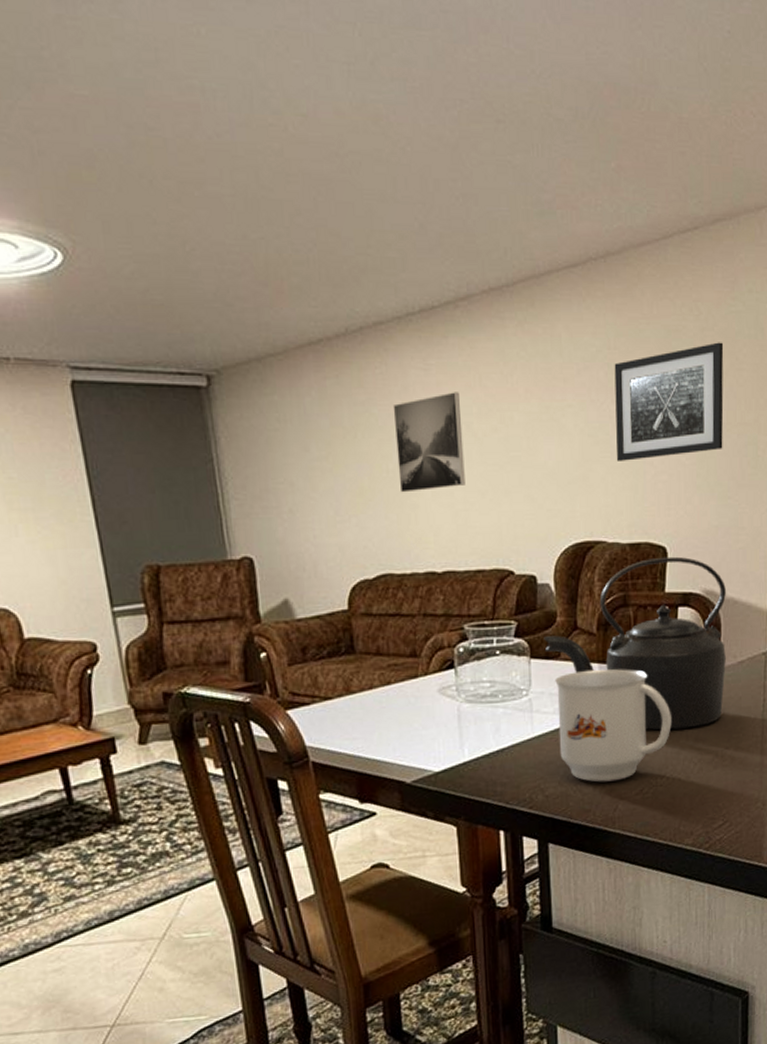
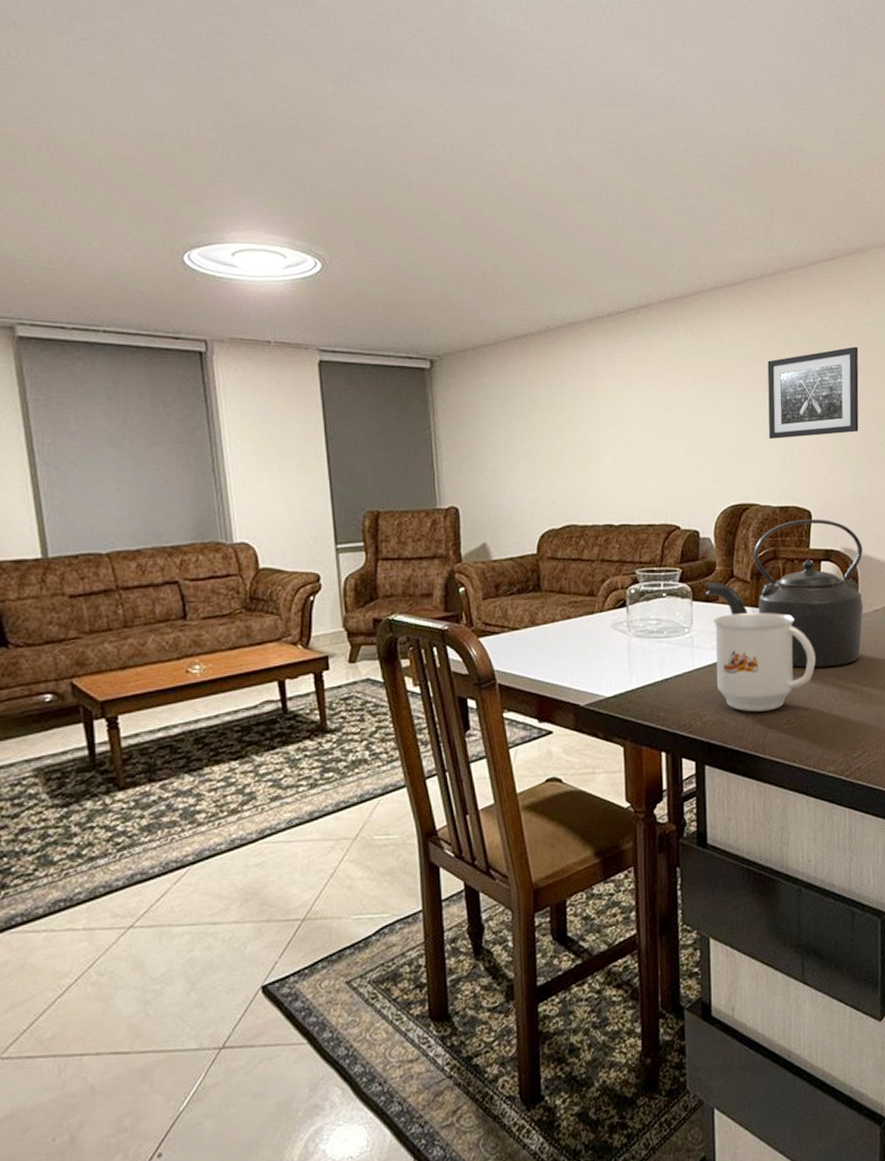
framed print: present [392,392,465,493] -> none [582,379,641,459]

